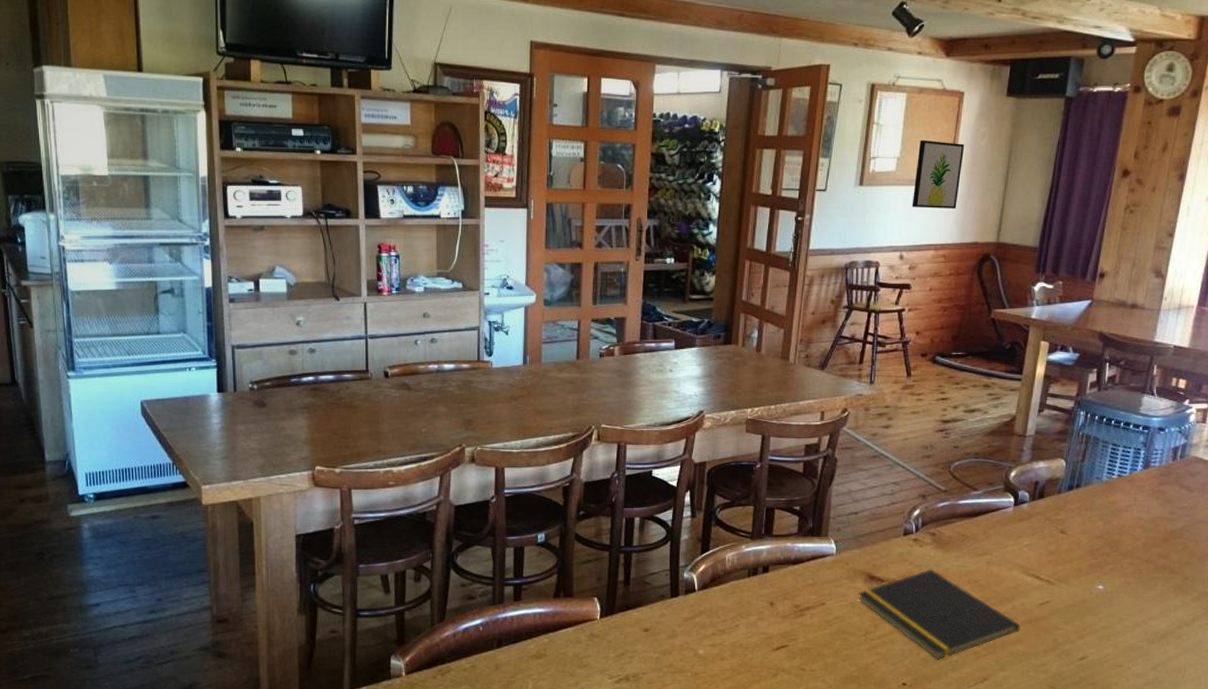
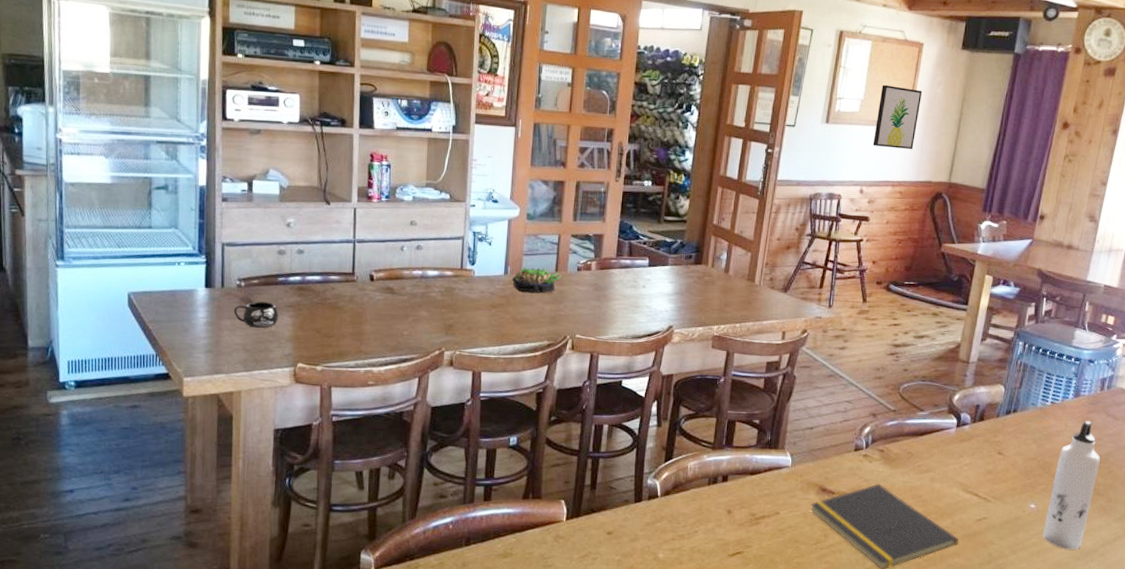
mug: none [248,404,293,431] -> present [233,301,278,328]
succulent plant: none [531,356,584,382] -> present [511,267,562,293]
water bottle: none [1112,494,1174,633] -> present [1042,421,1100,550]

